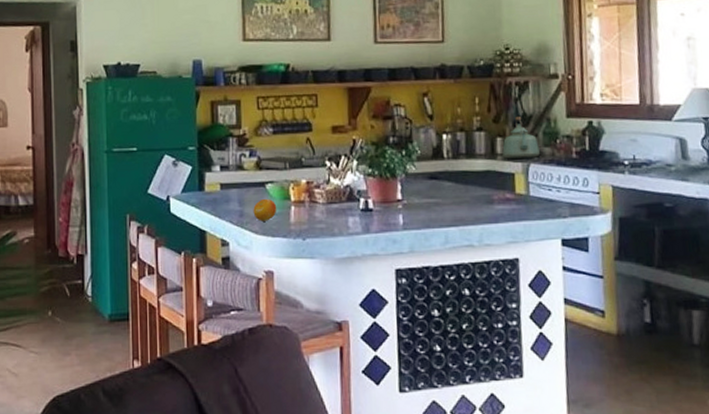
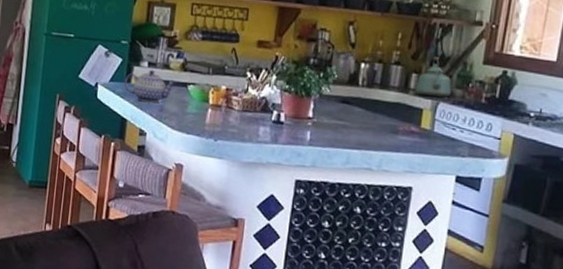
teapot: none [198,173,253,210] -> present [124,69,177,104]
fruit: present [253,198,277,222] -> none [172,98,195,119]

